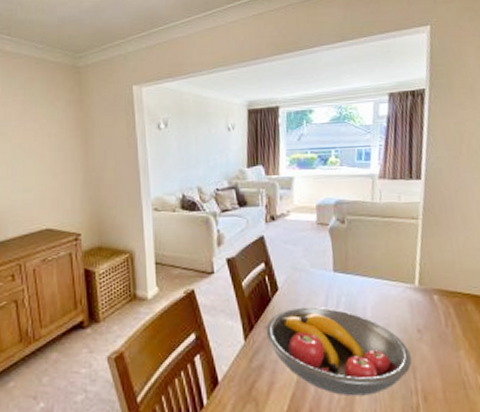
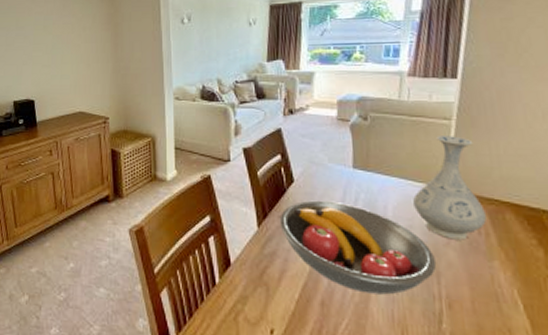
vase: none [389,234,452,334] -> present [413,136,486,240]

